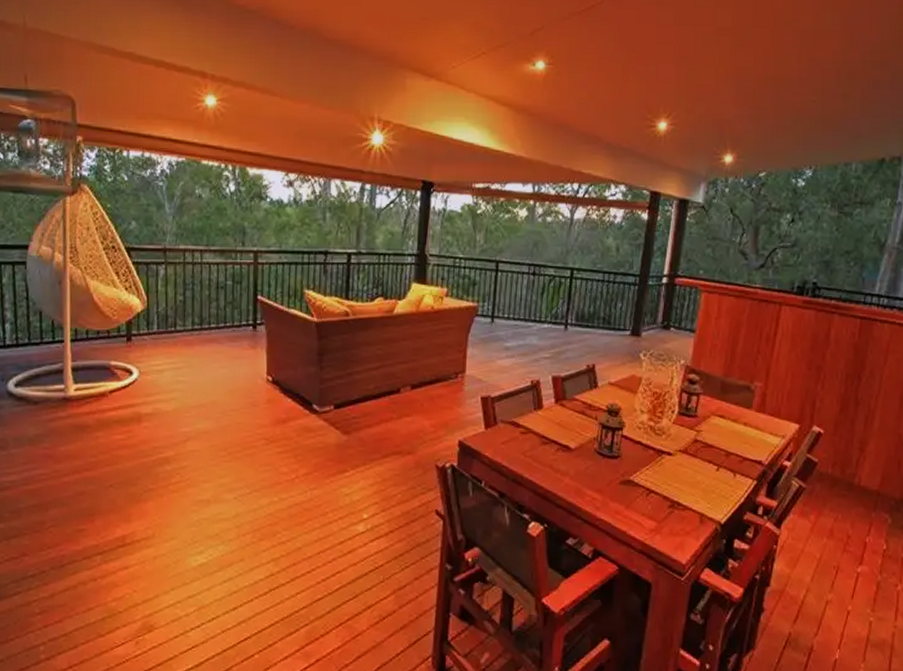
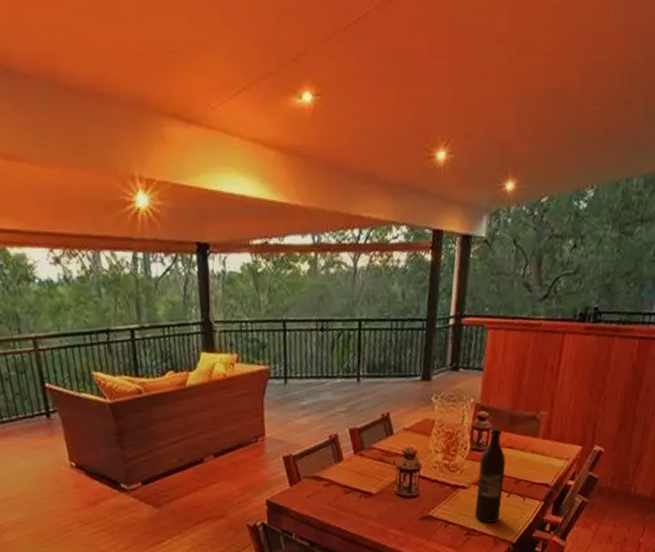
wine bottle: none [680,394,715,497] -> present [475,428,505,523]

